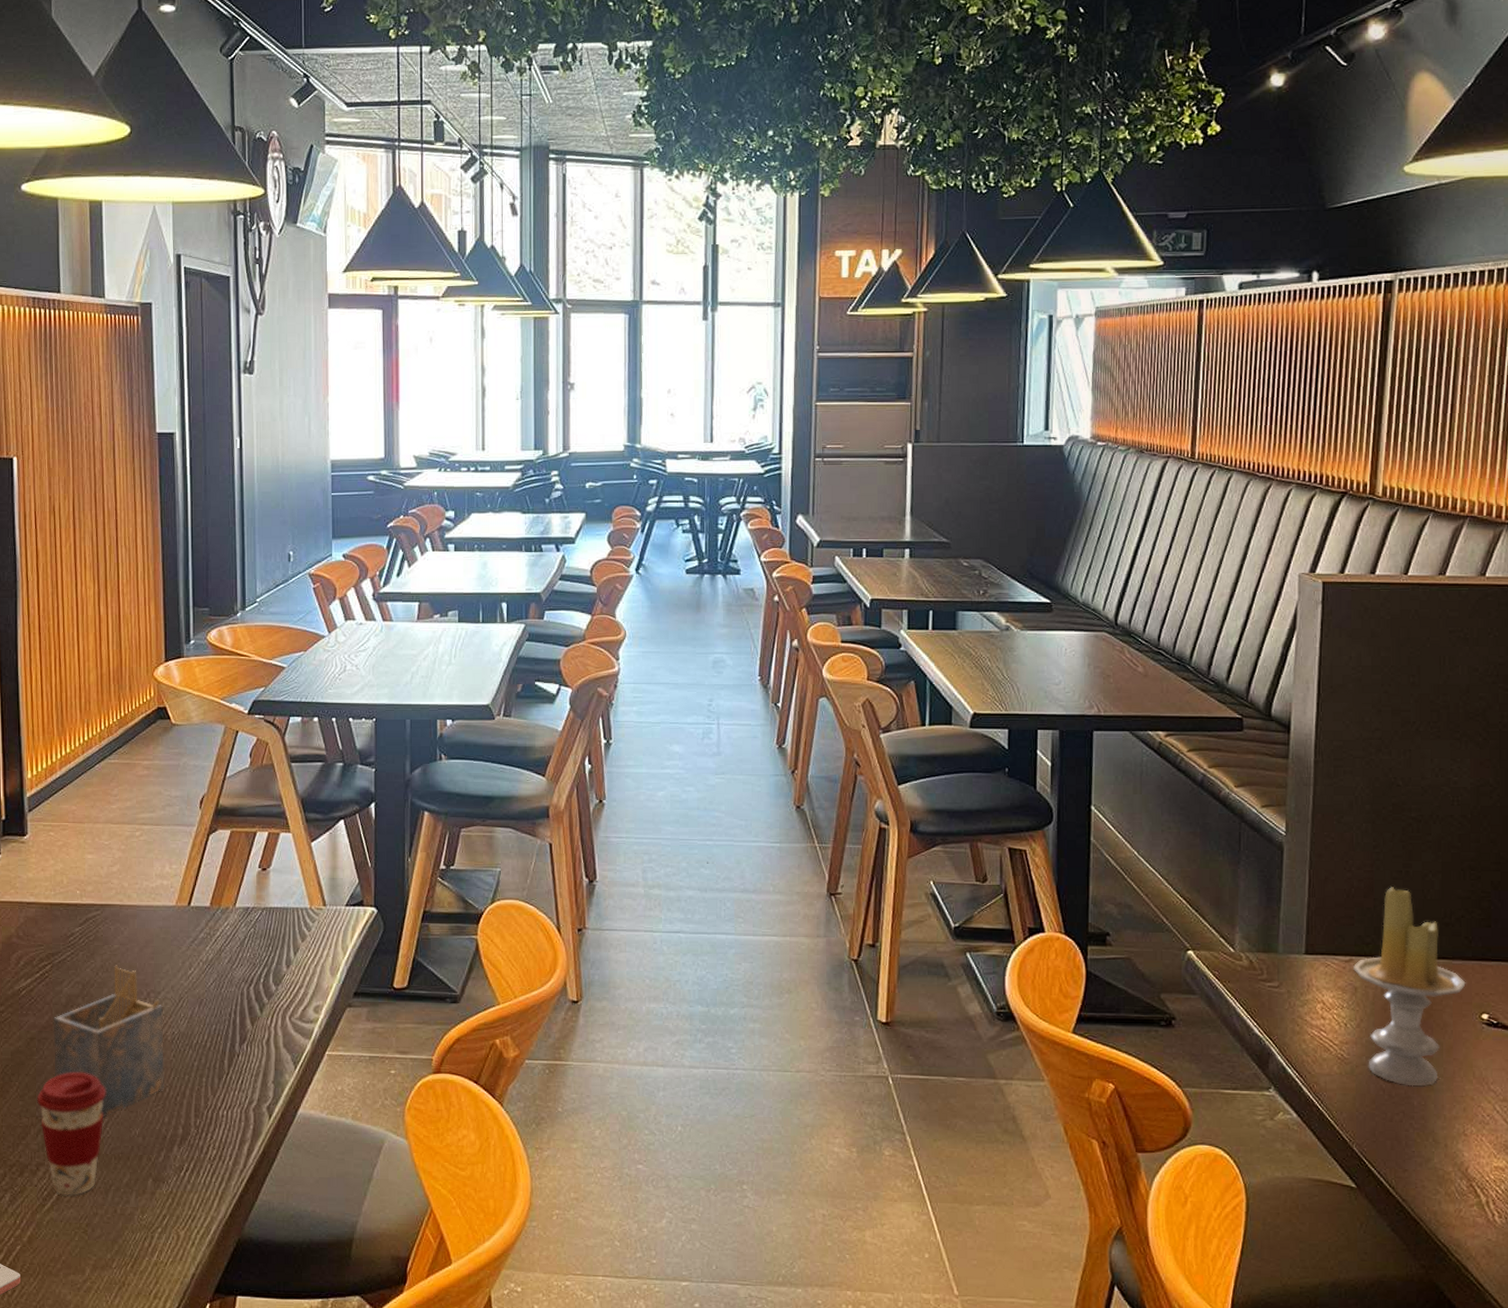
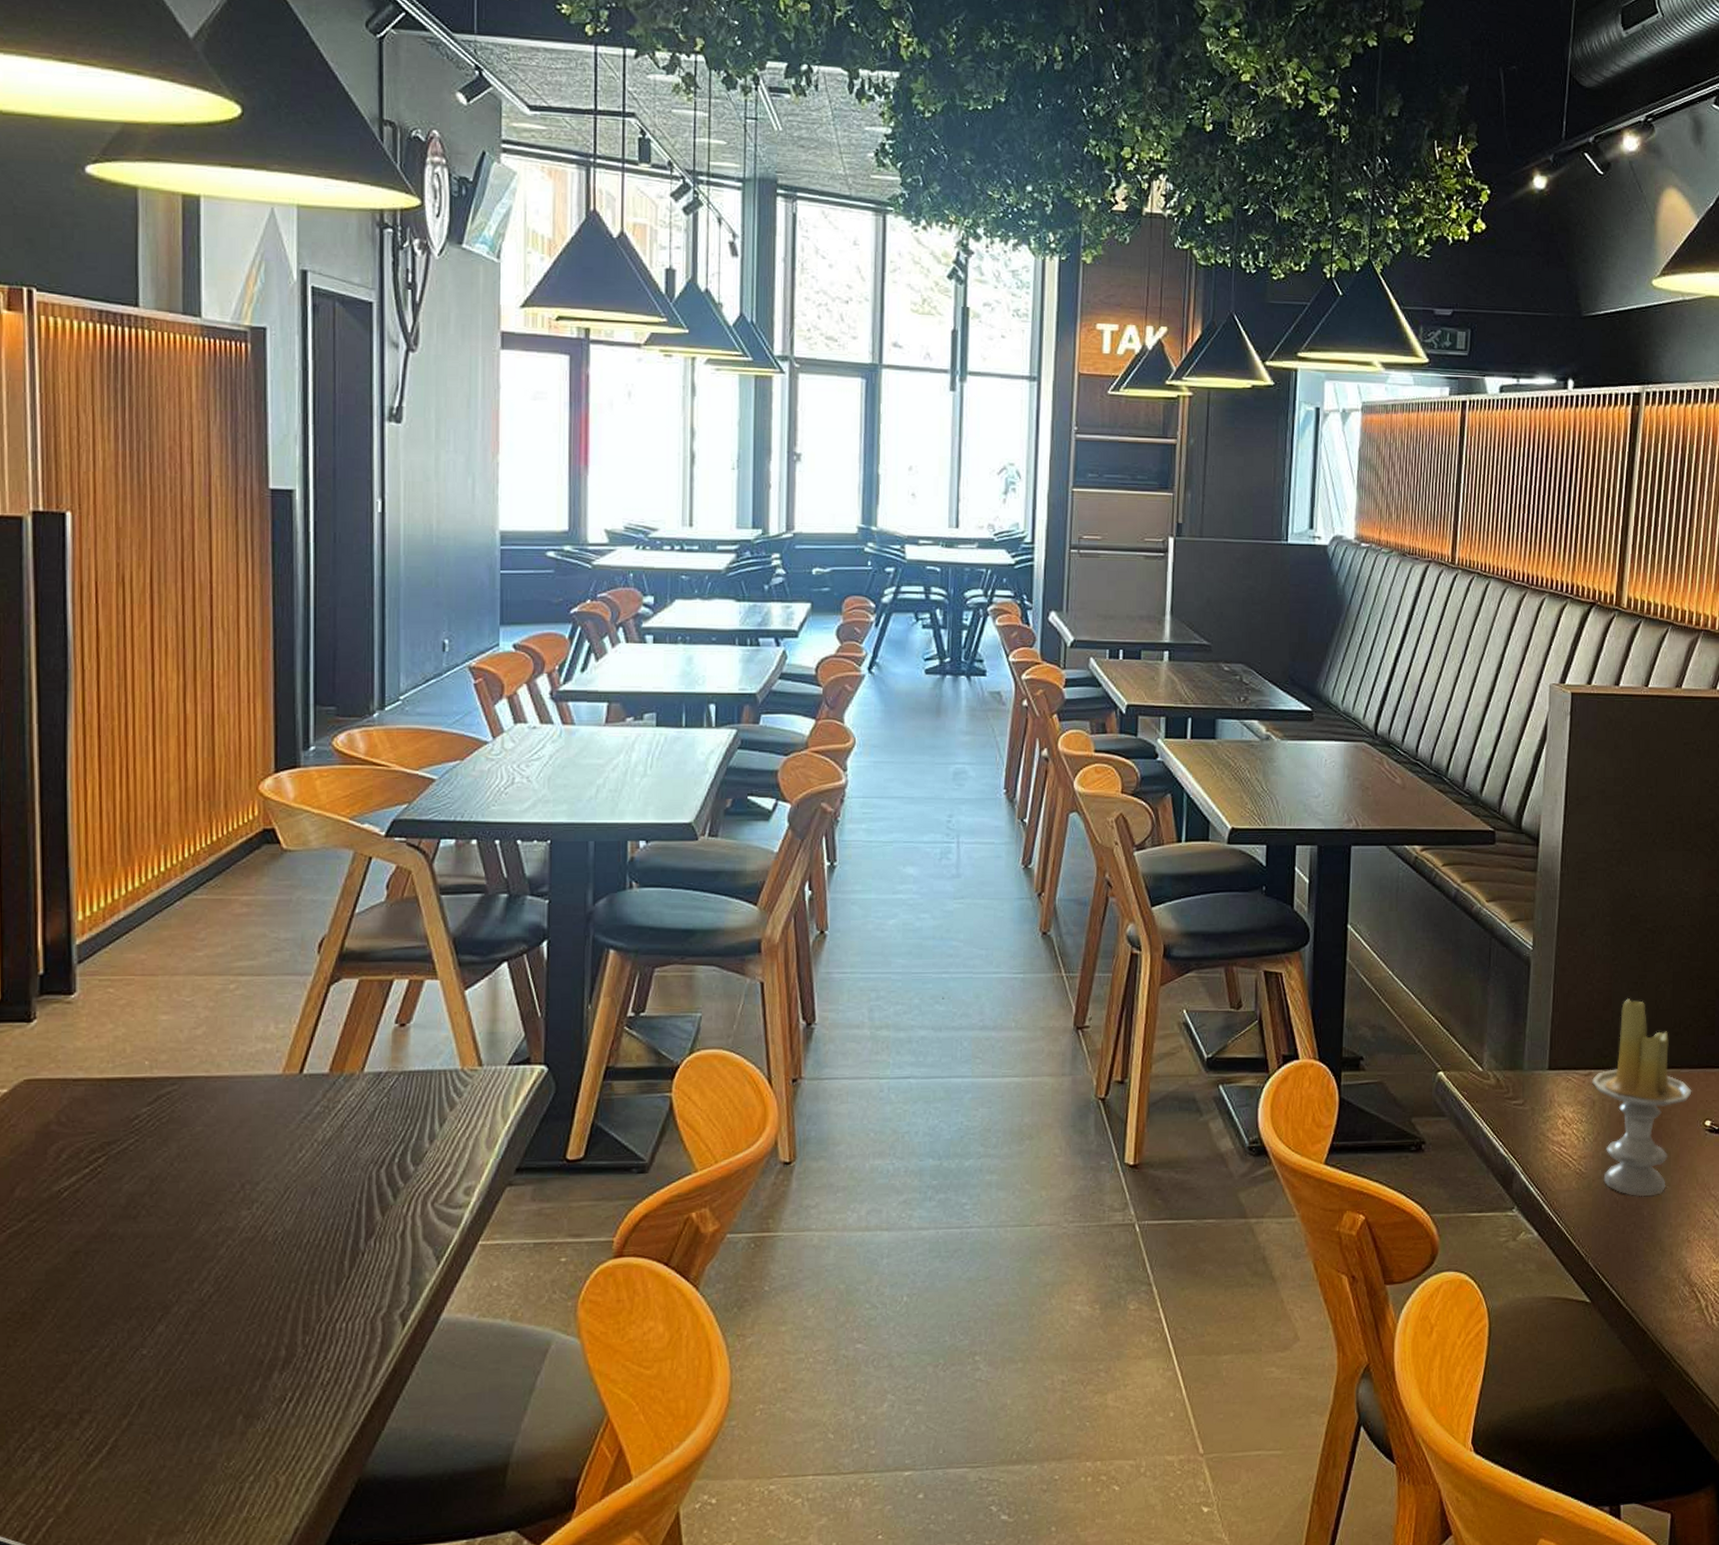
coffee cup: present [36,1072,106,1195] -> none [81,1289,180,1448]
napkin holder: present [53,965,165,1118] -> none [107,1152,263,1345]

